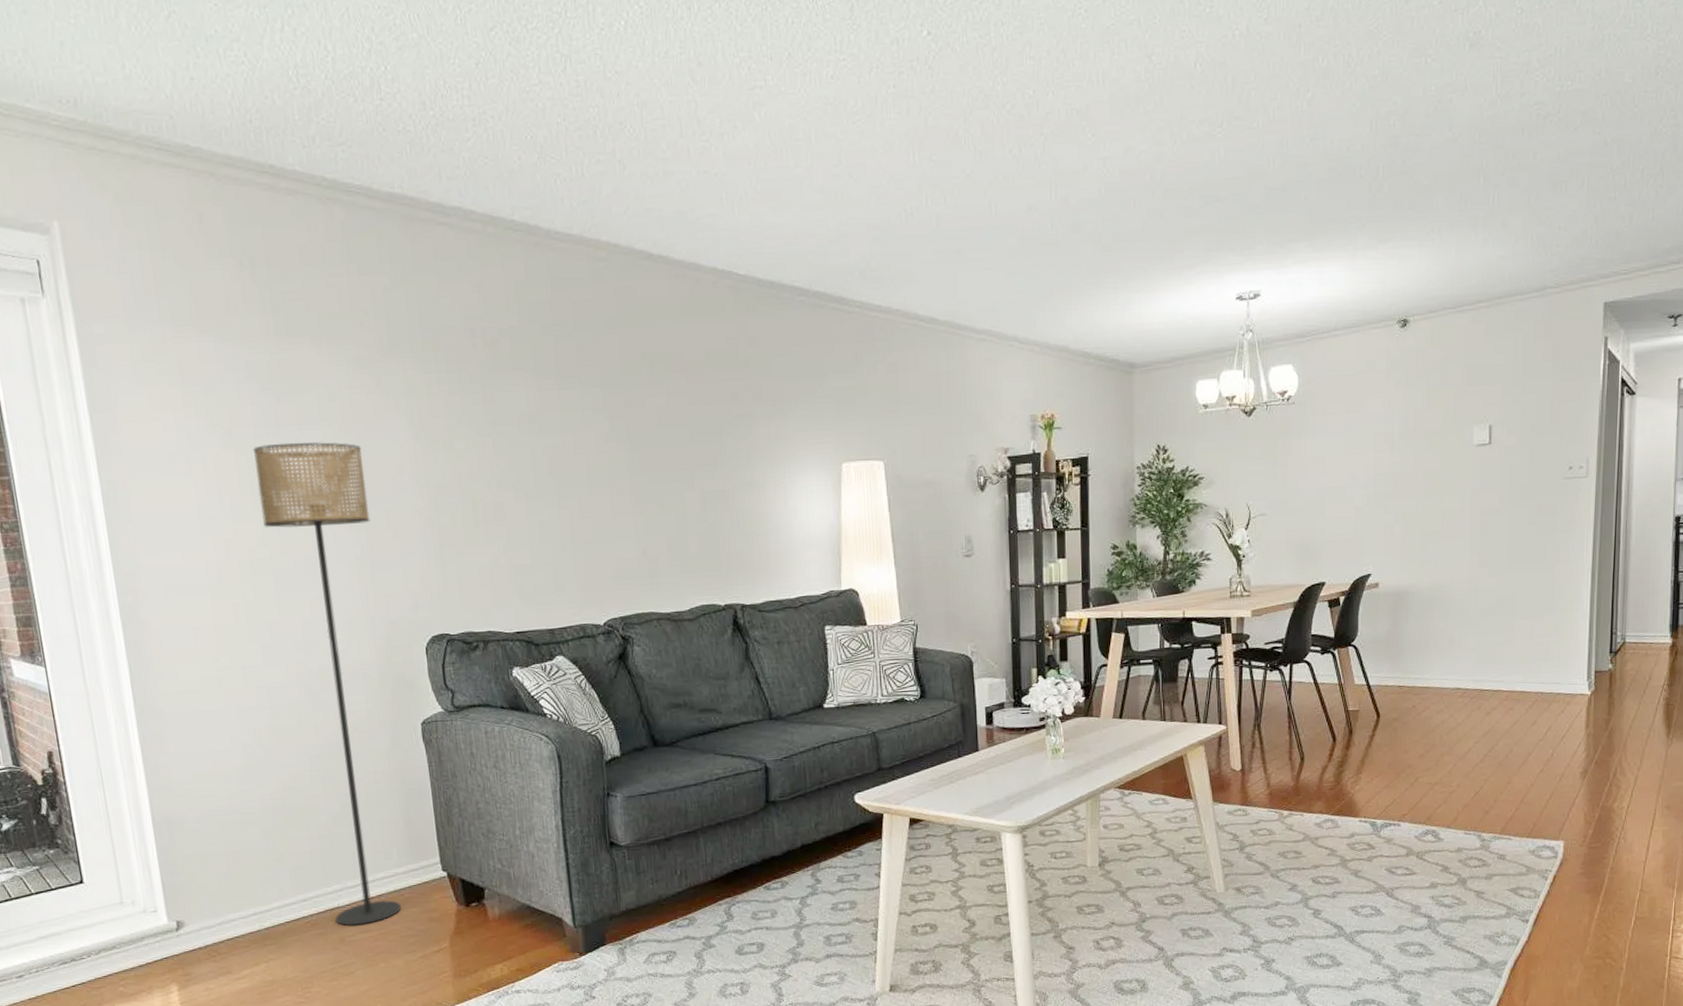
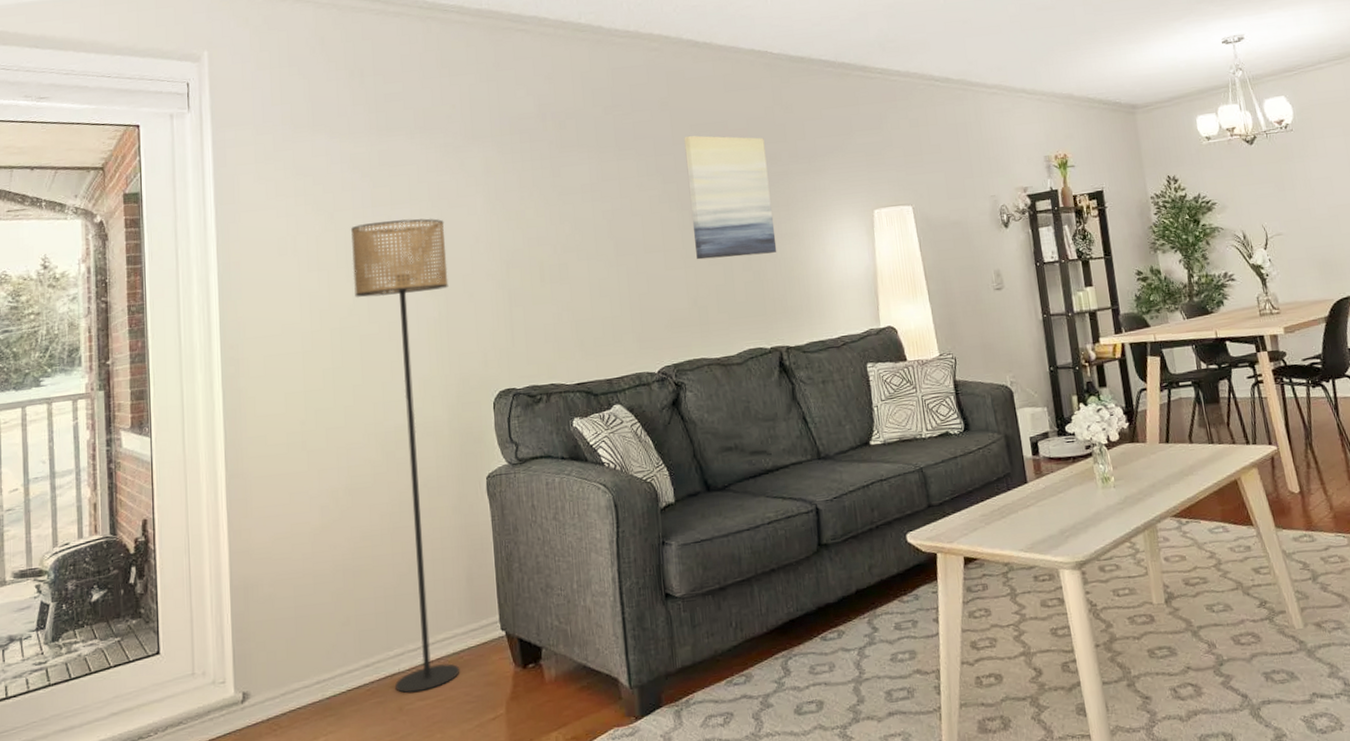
wall art: none [634,365,735,507] -> present [684,135,777,260]

